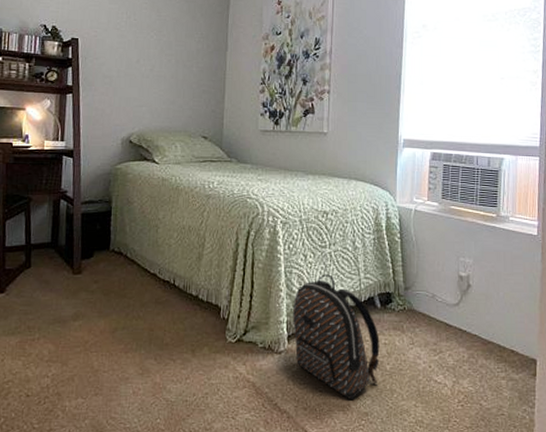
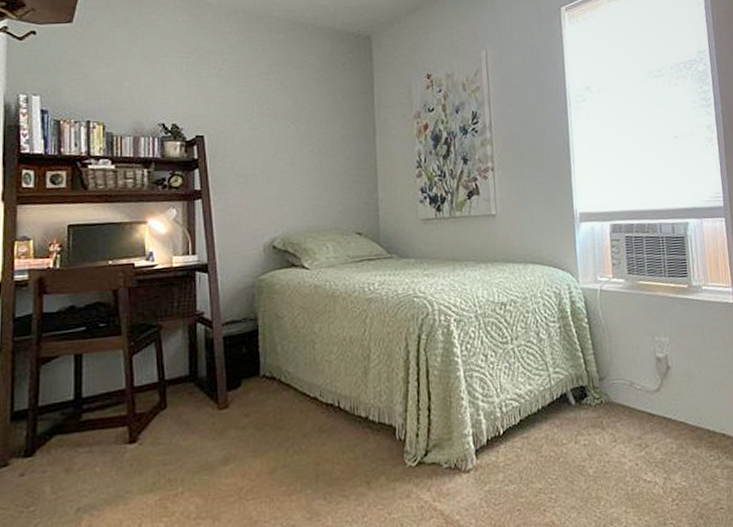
backpack: present [292,274,380,401] -> none [477,373,583,516]

